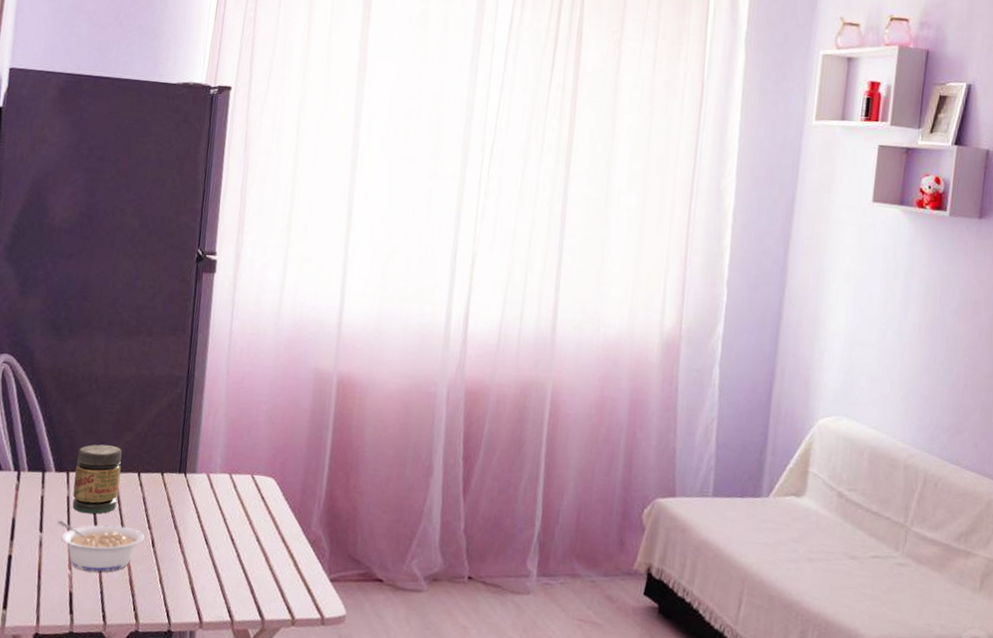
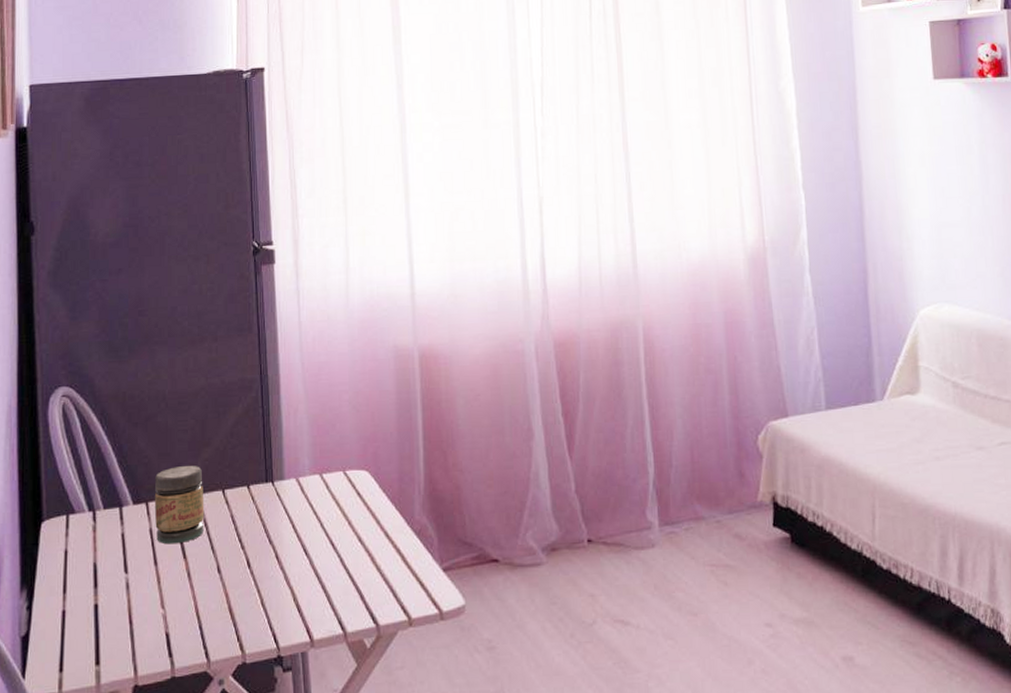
legume: present [57,520,145,572] -> none [142,550,239,607]

